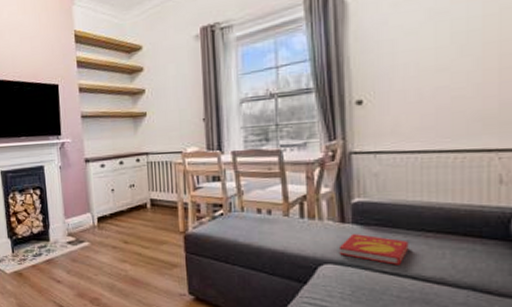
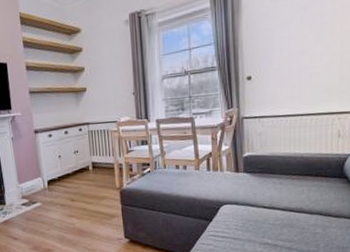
book: present [338,234,409,265] -> none [234,180,281,202]

